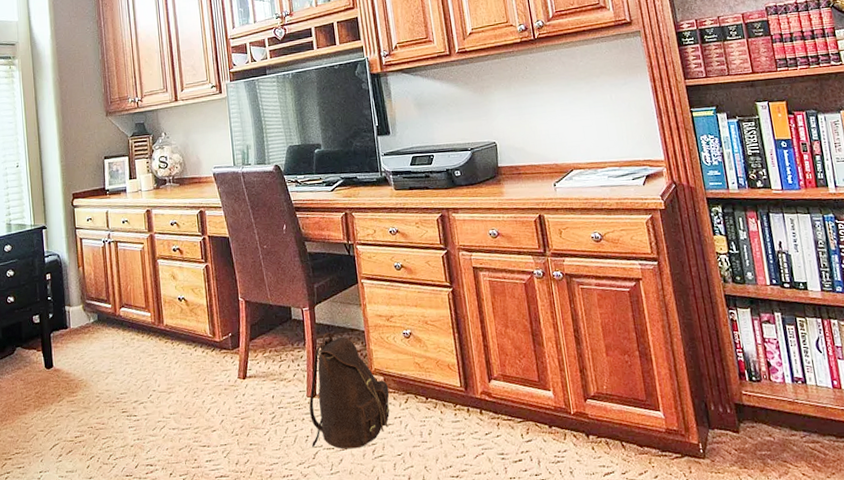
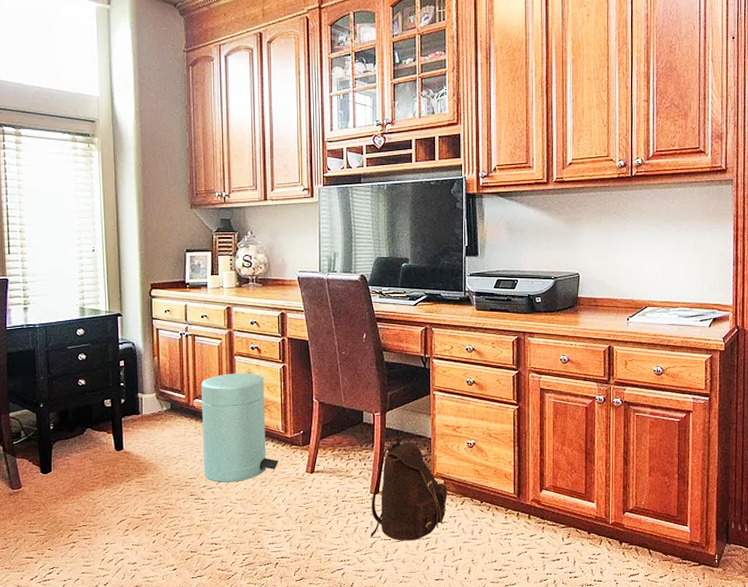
trash can: none [125,276,209,396] -> present [200,373,278,482]

